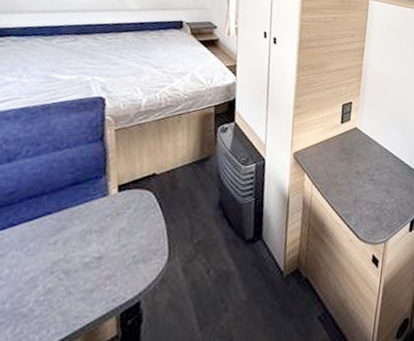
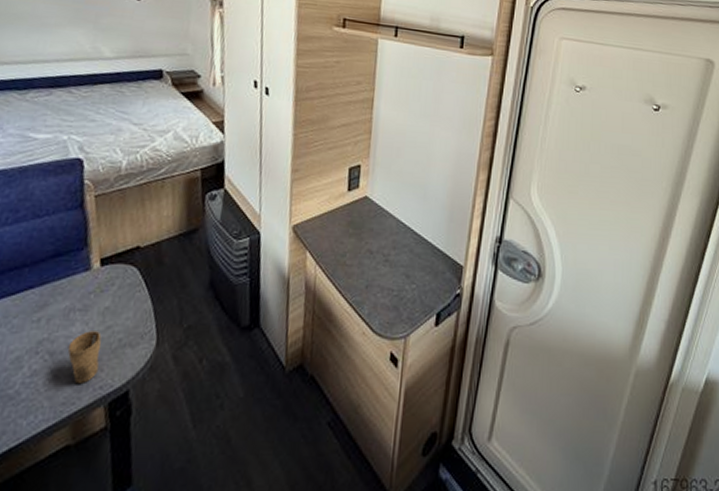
cup: none [82,250,117,298] -> present [67,331,102,383]

